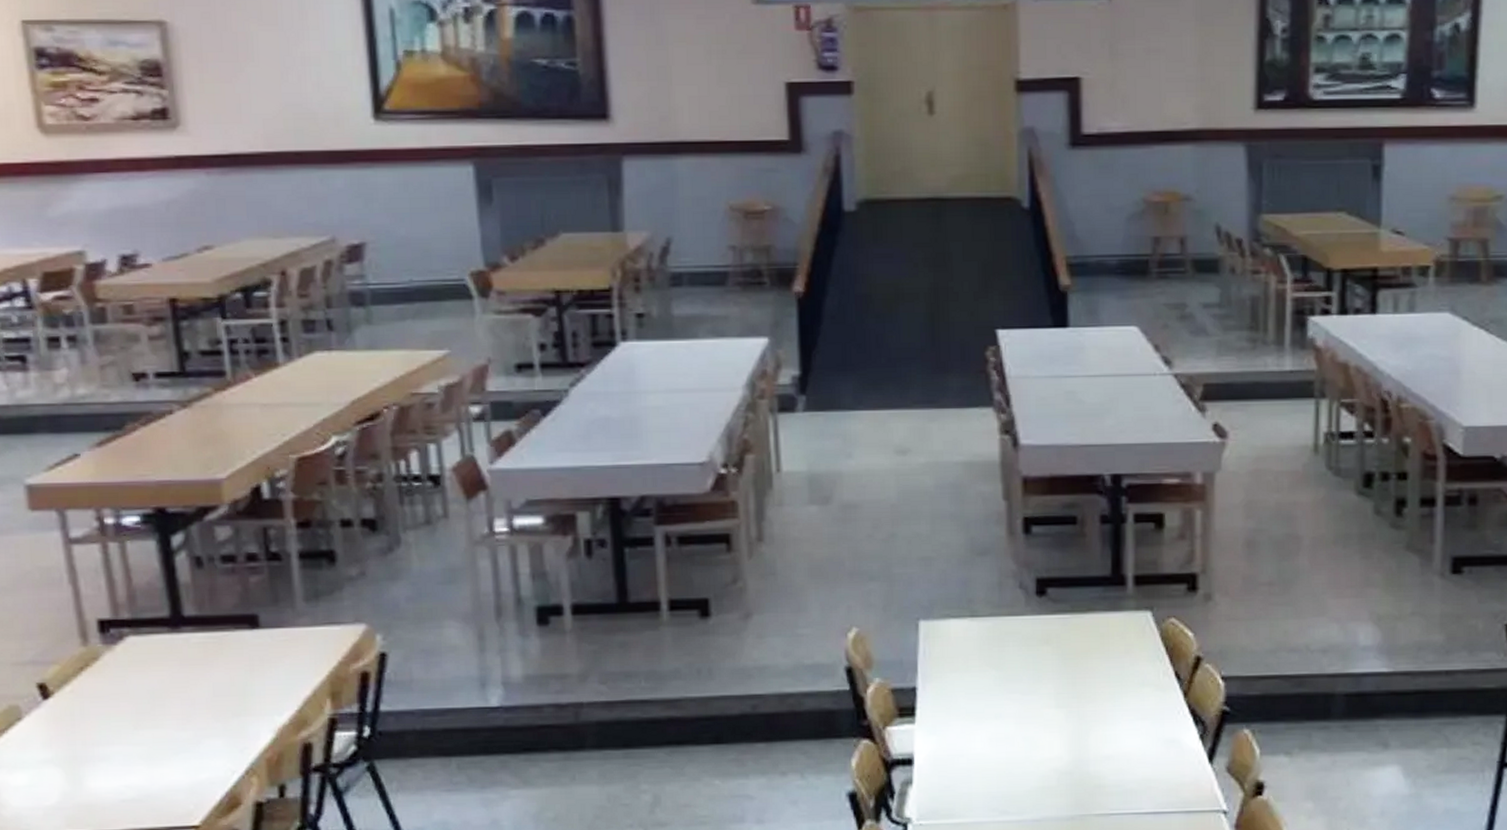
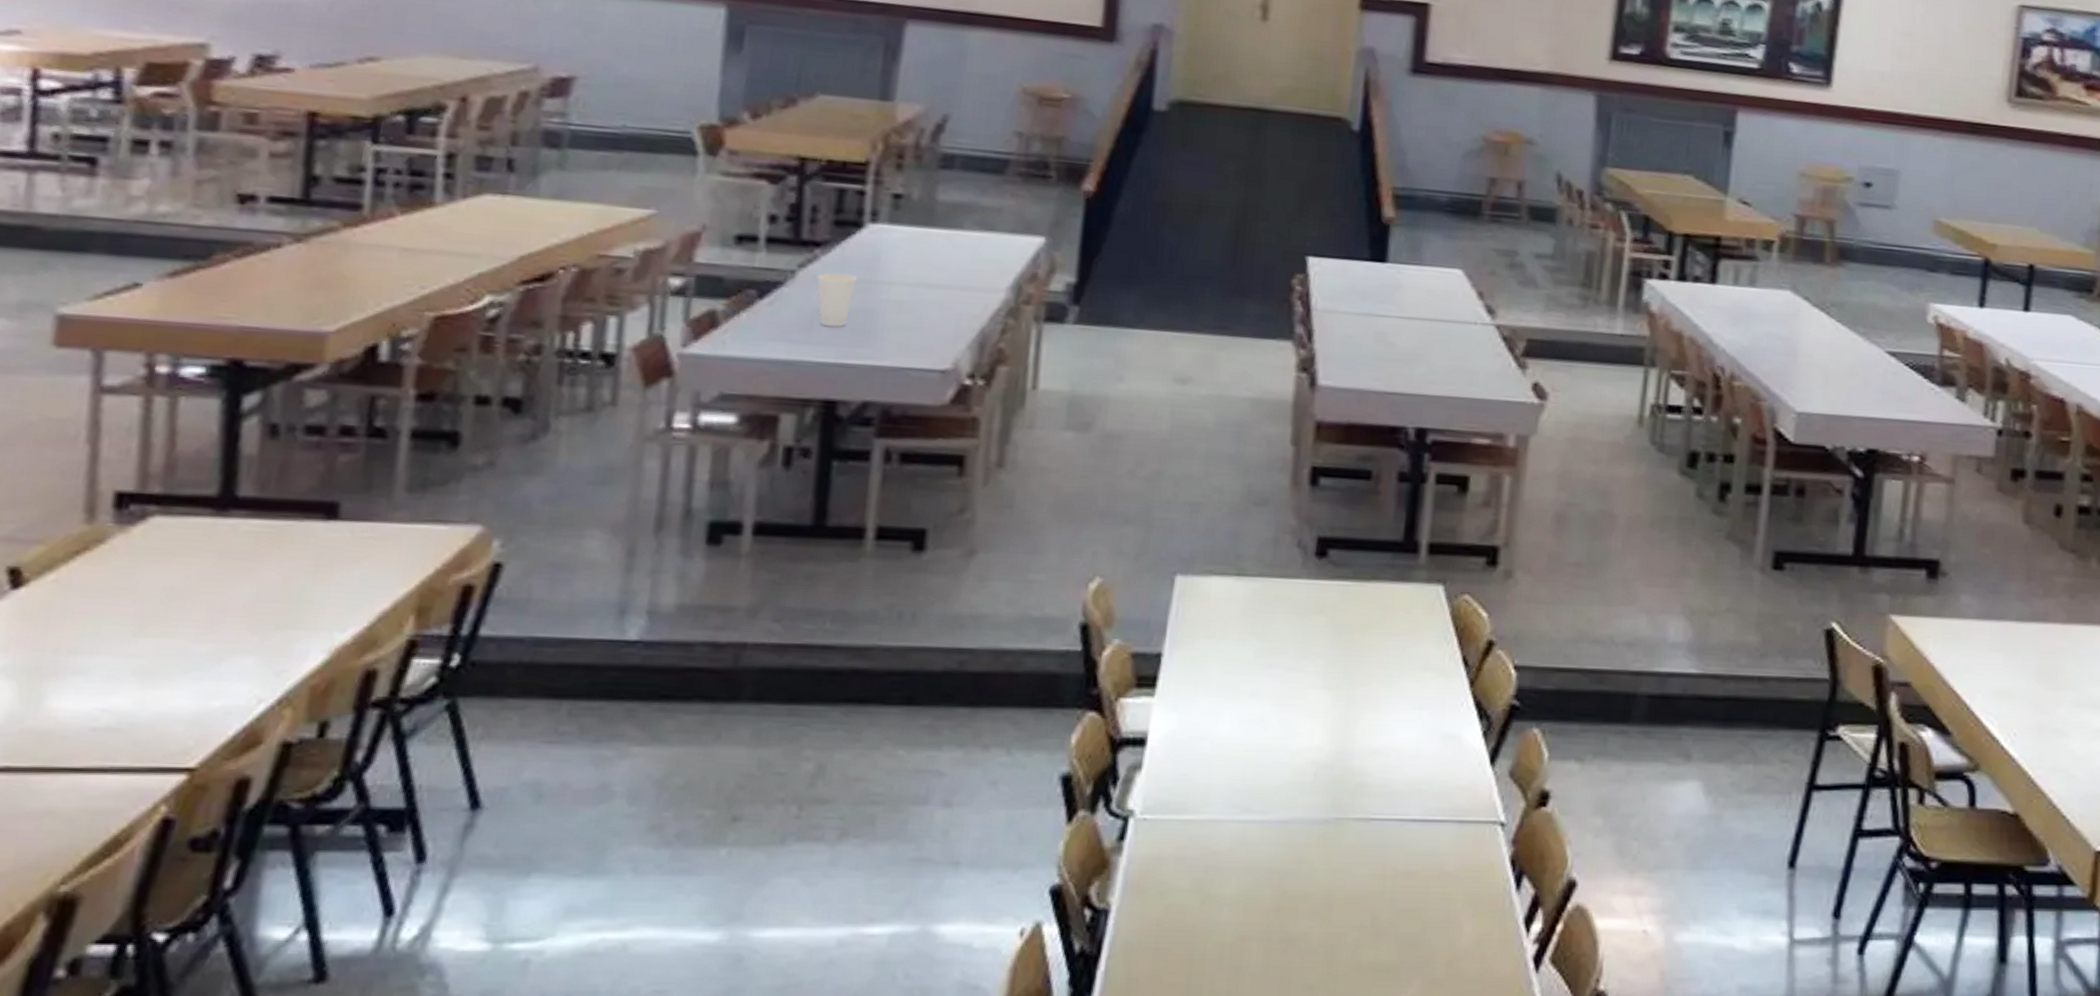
cup: none [586,388,619,436] -> present [816,272,857,328]

